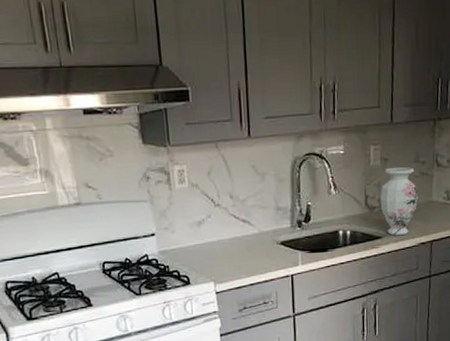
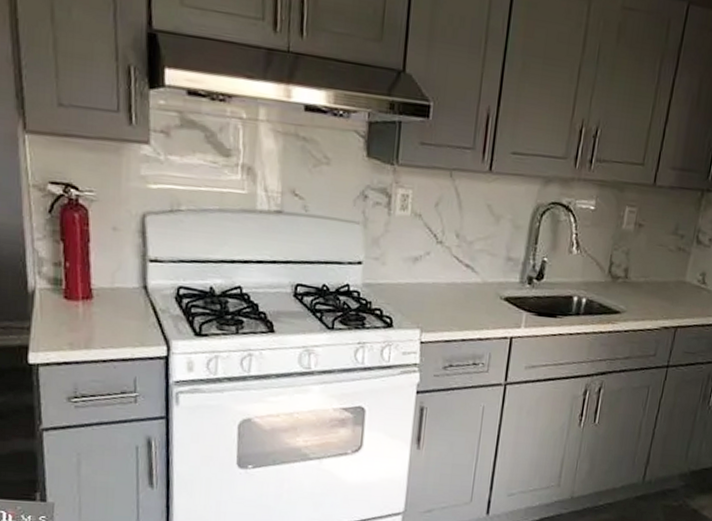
vase: present [380,167,418,236] -> none [625,235,671,315]

